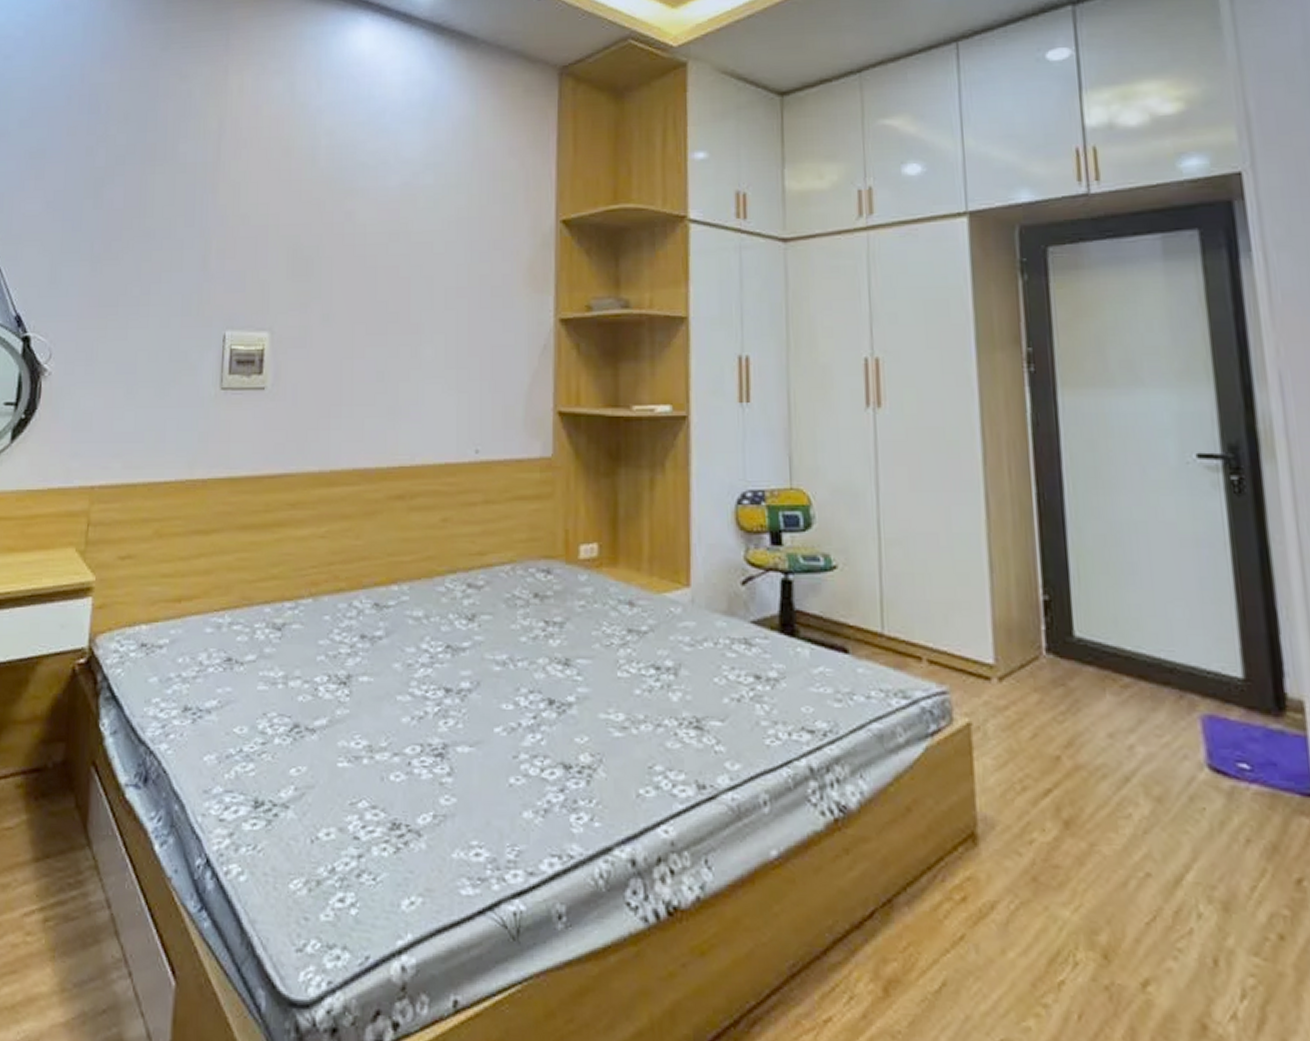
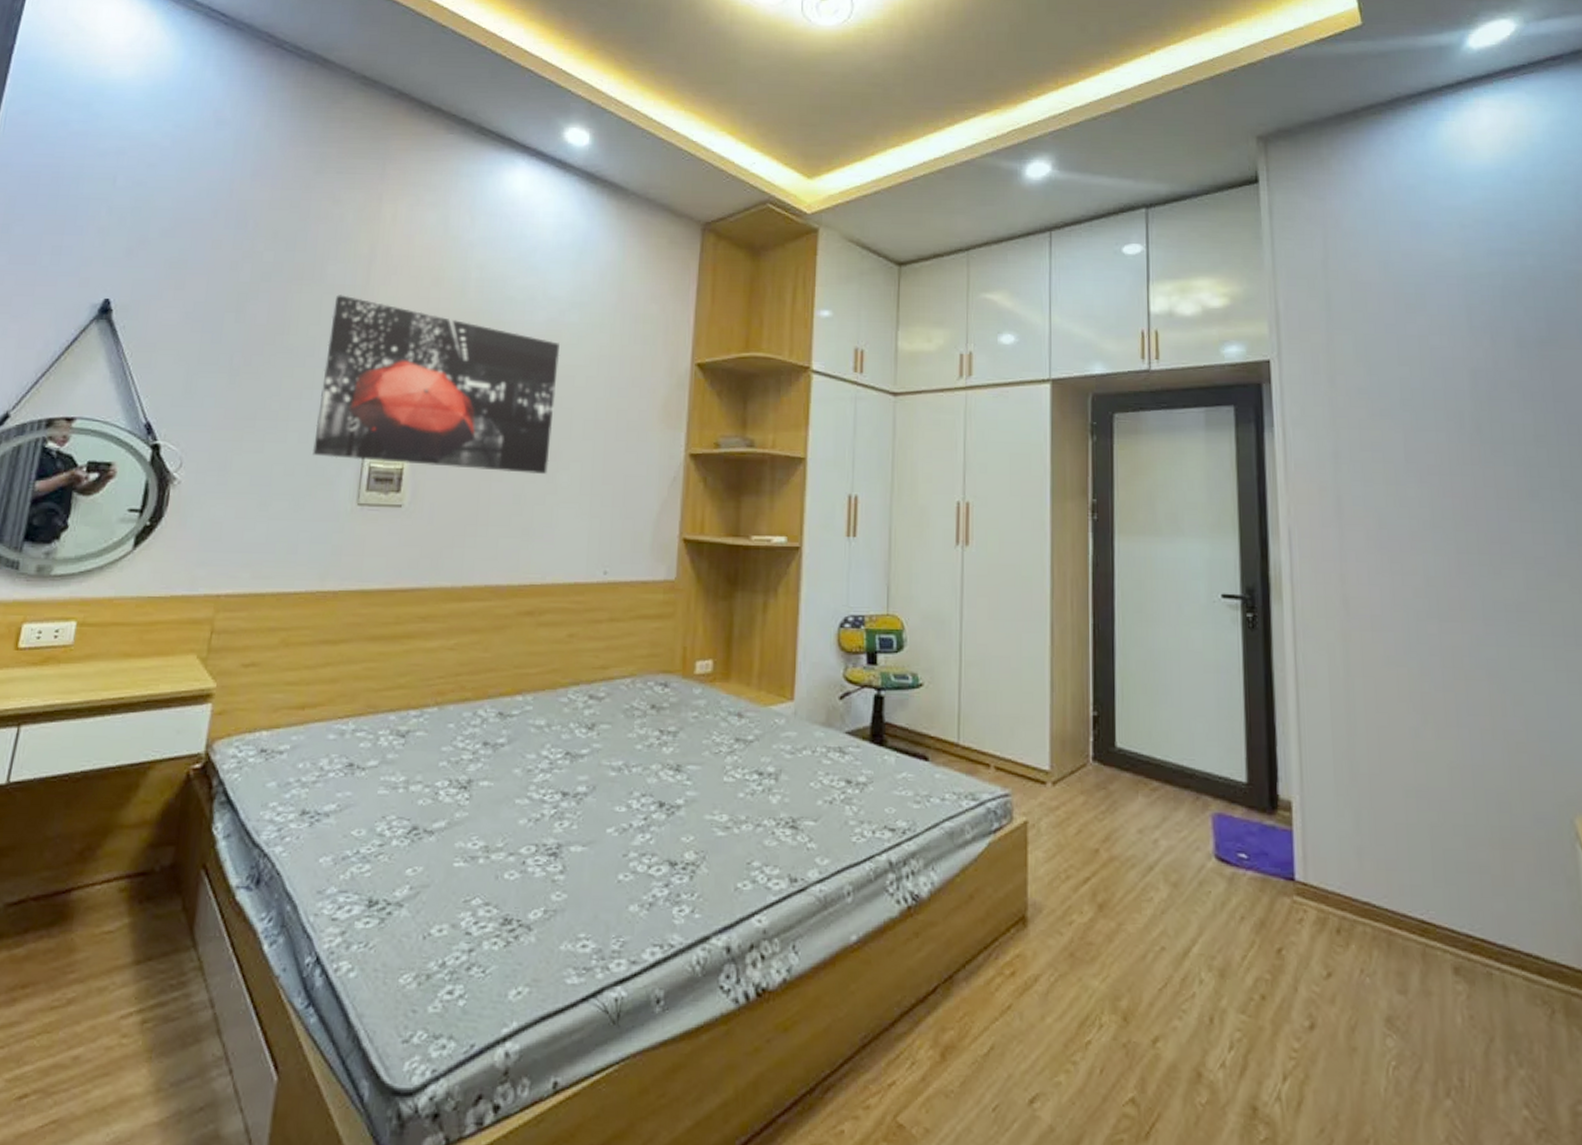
wall art: none [175,173,416,349] -> present [313,295,560,474]

